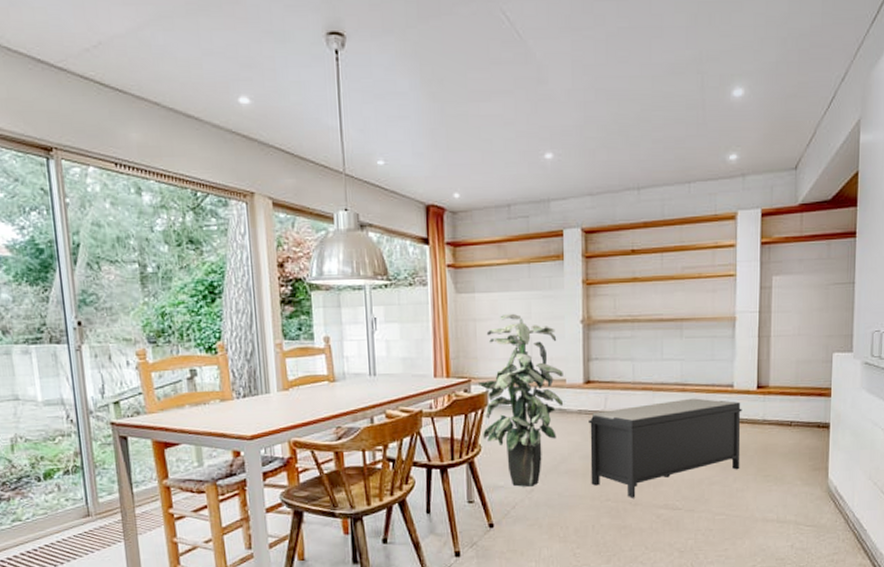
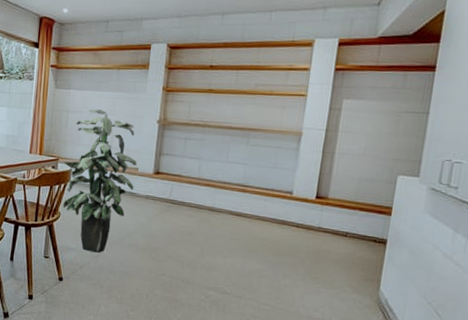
bench: present [588,398,742,498] -> none [150,198,299,277]

